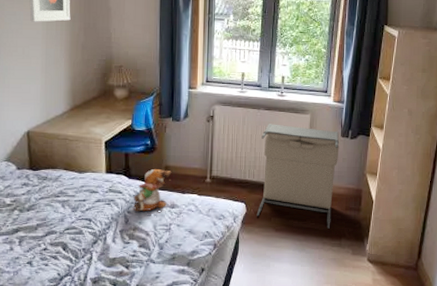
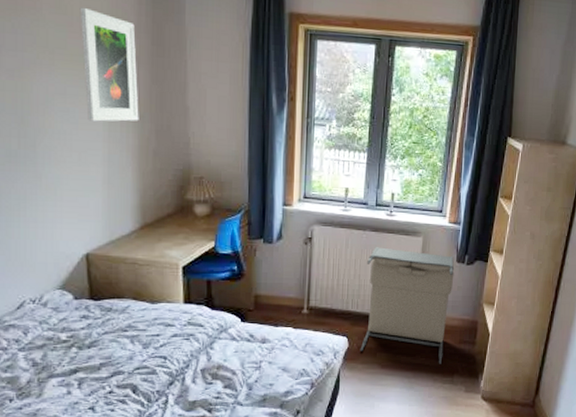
stuffed animal: present [131,168,172,212] -> none [215,298,263,348]

